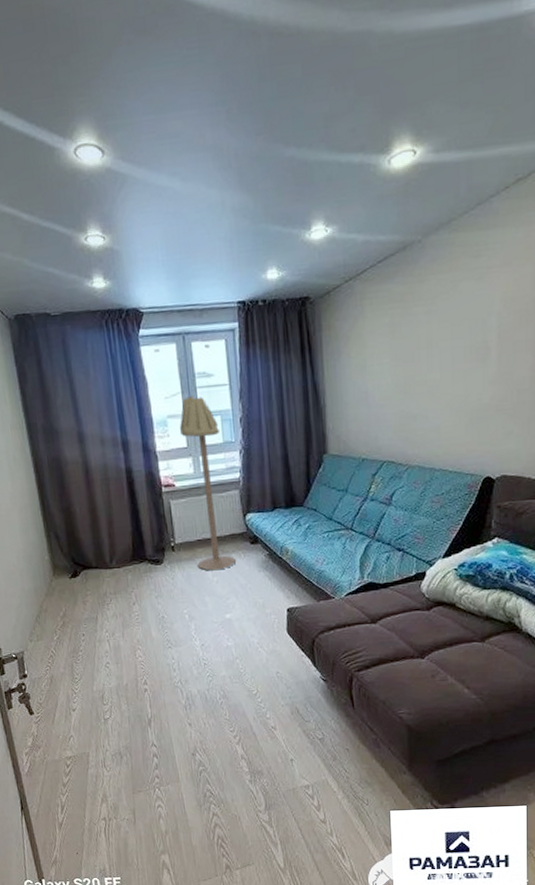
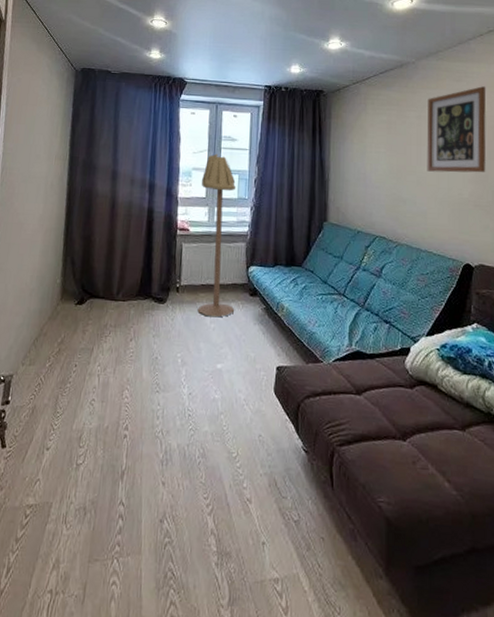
wall art: none [438,259,512,378] -> present [427,86,486,173]

